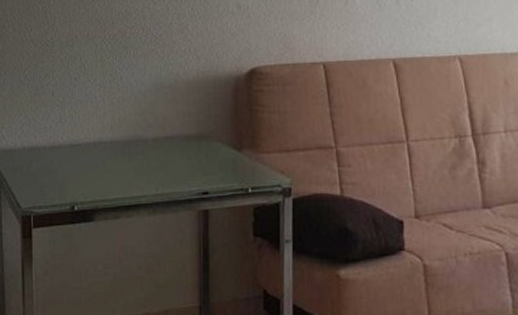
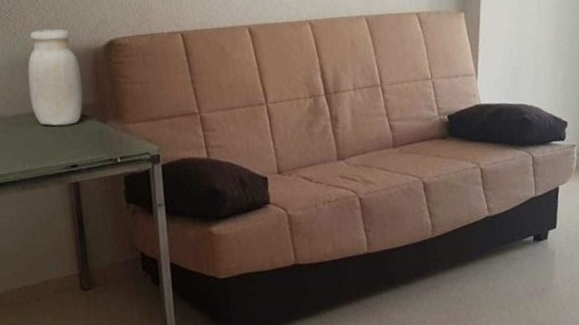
jar: none [170,55,221,152] -> present [27,28,83,126]

